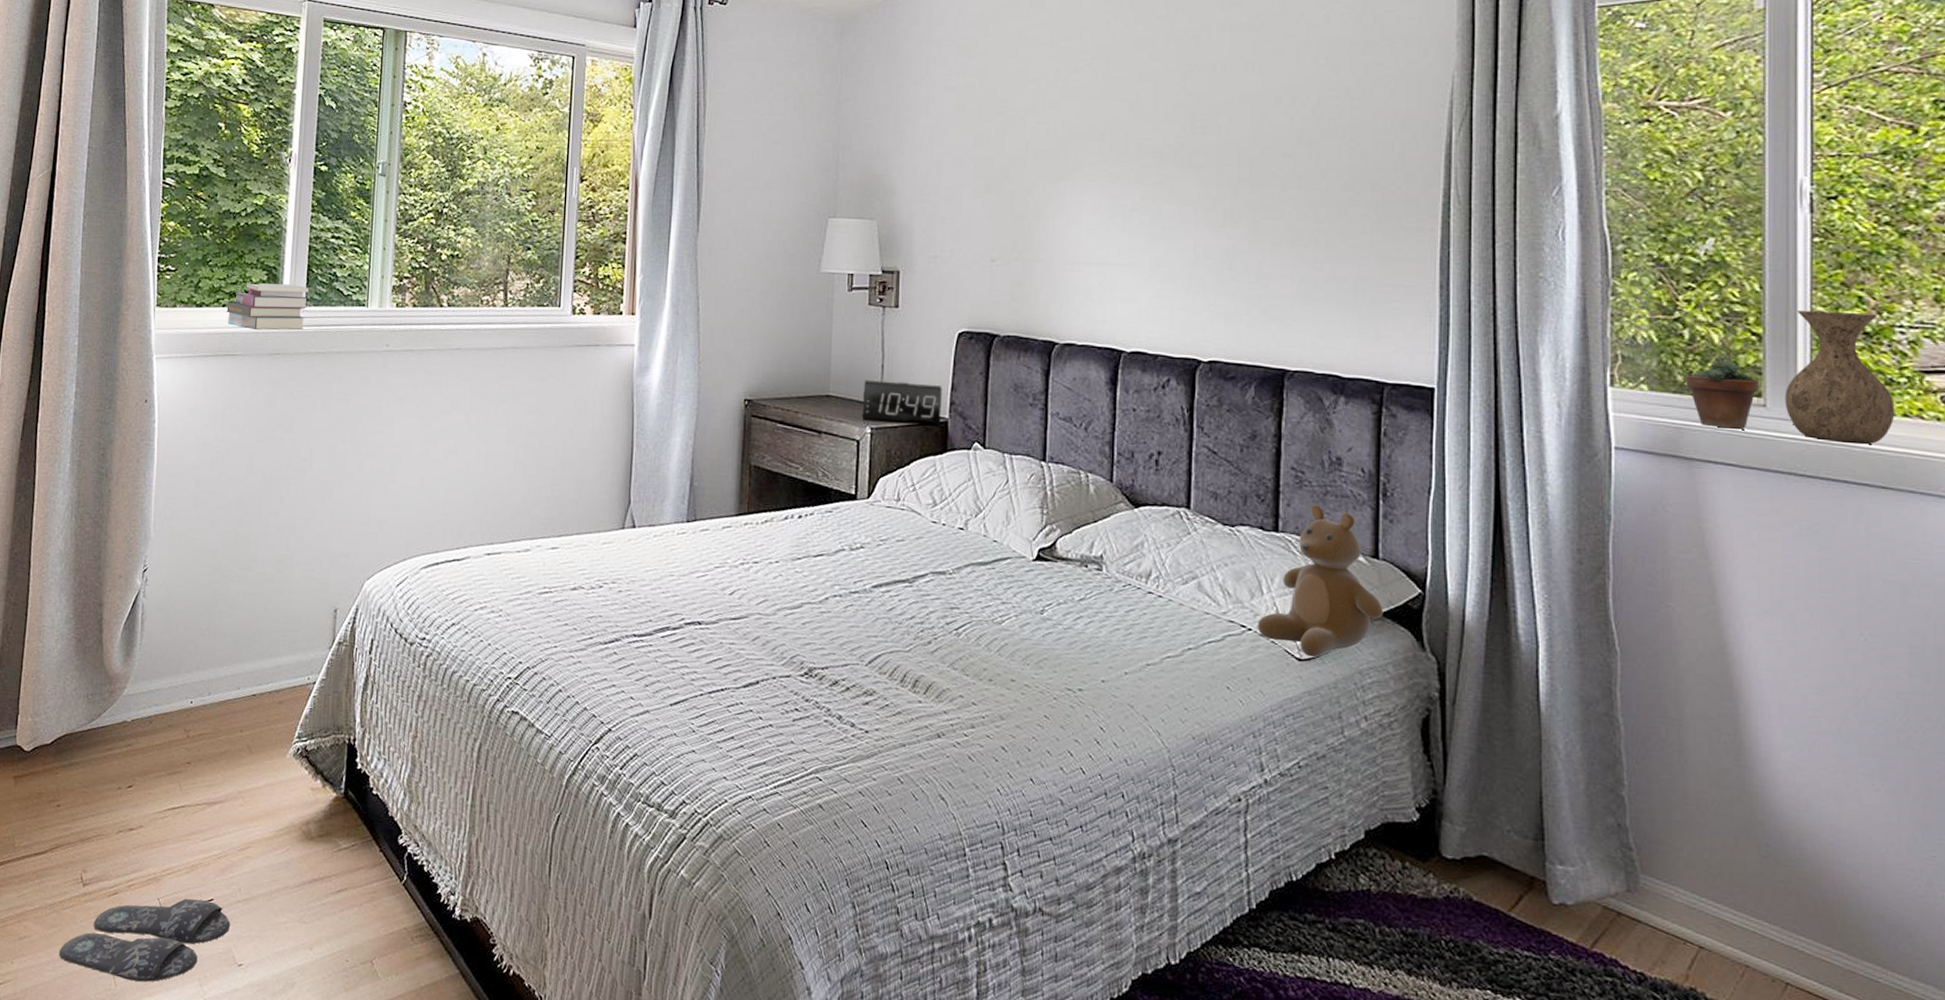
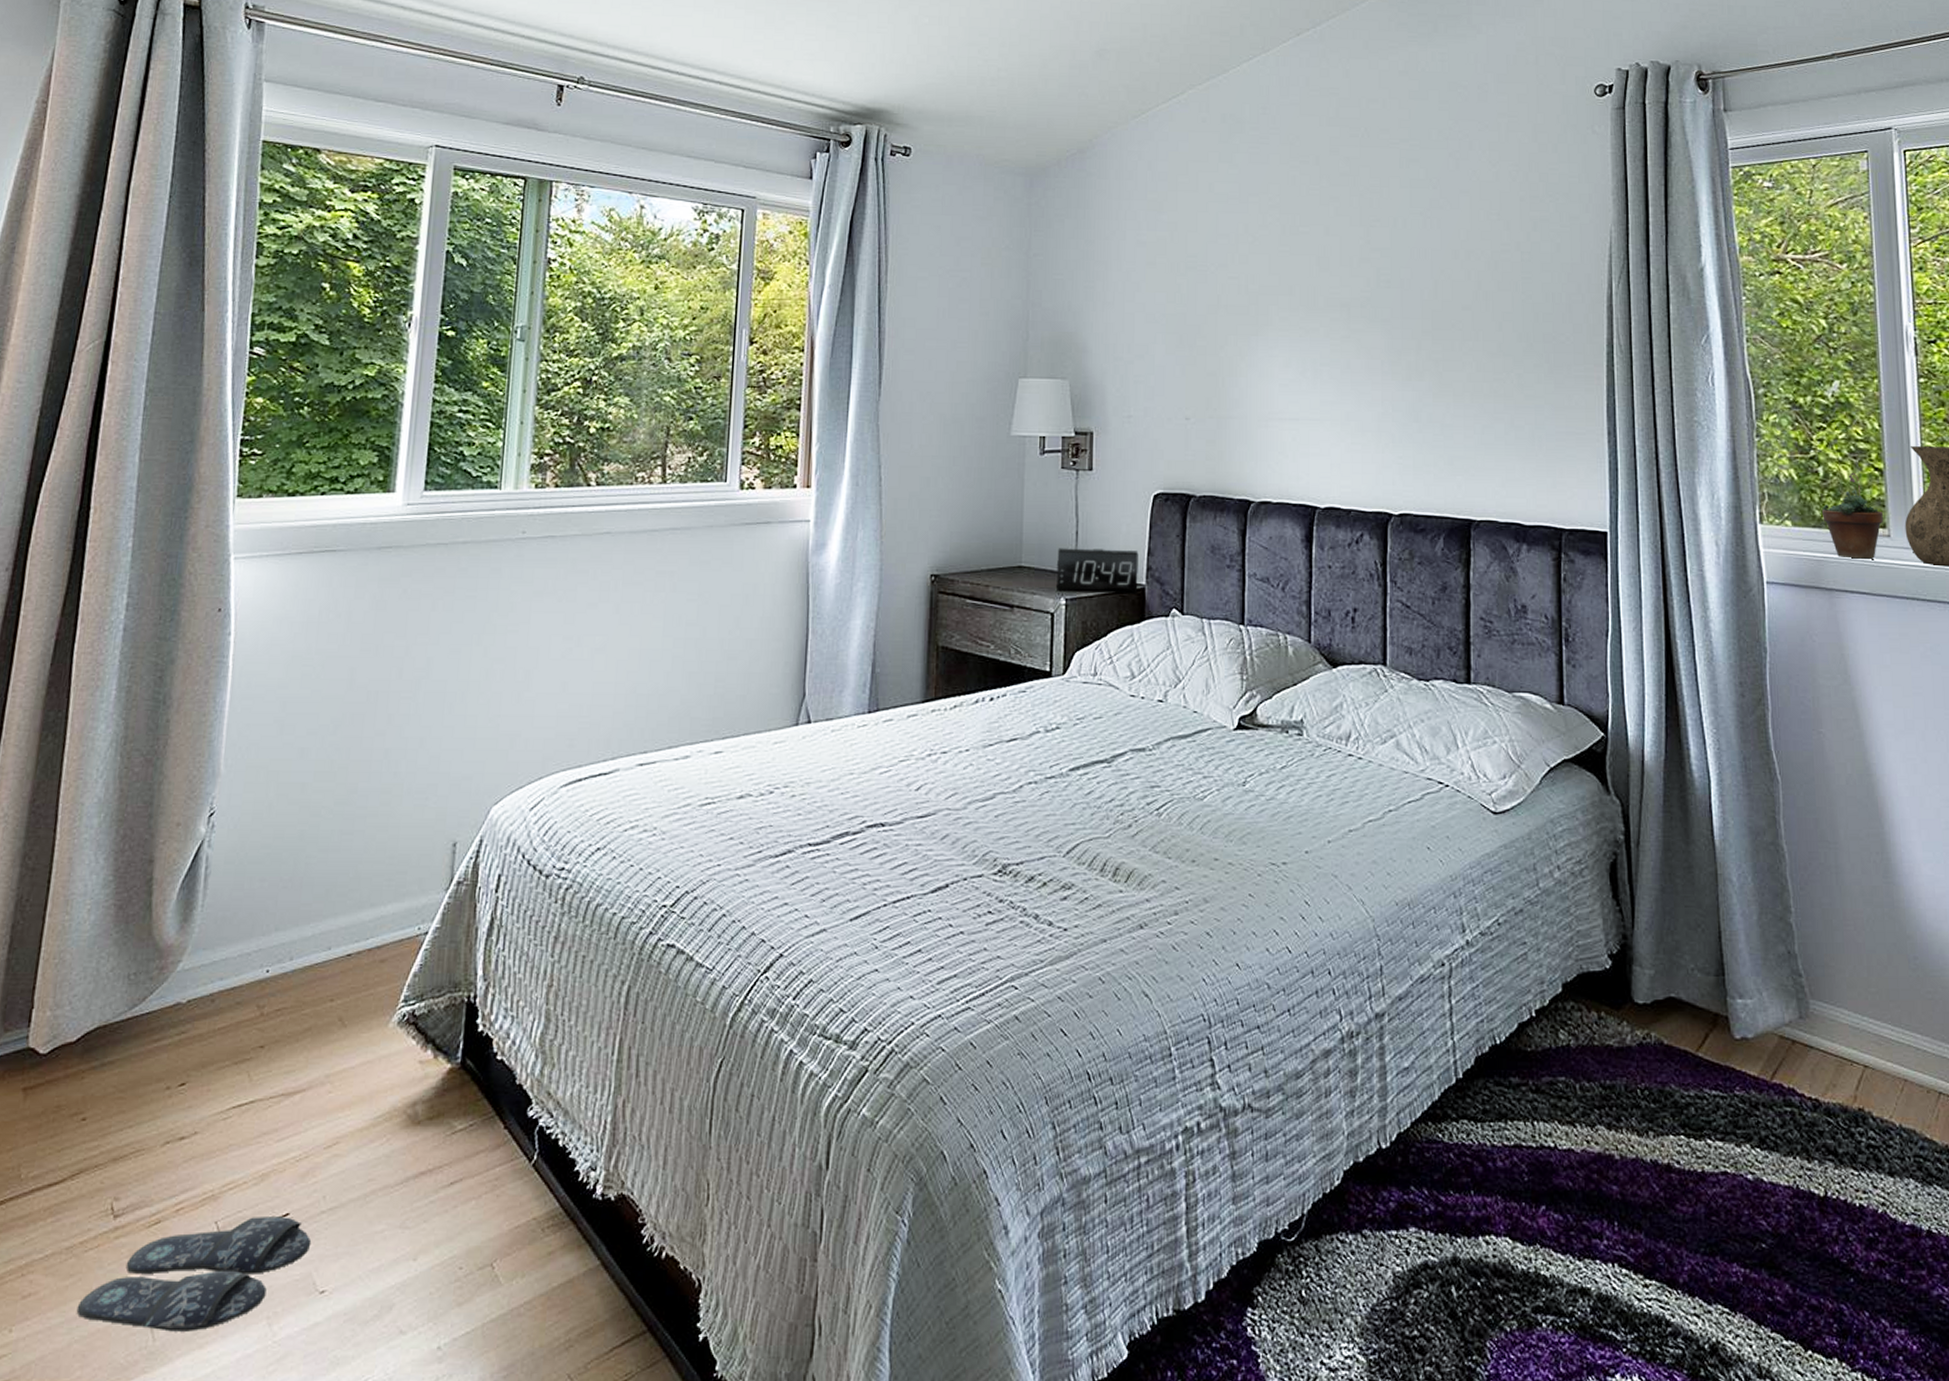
books: present [226,283,309,331] -> none [326,465,430,521]
teddy bear: present [1257,504,1383,658] -> none [1453,653,1570,810]

